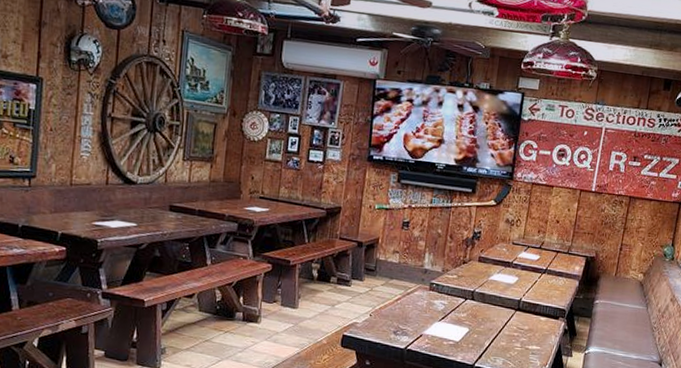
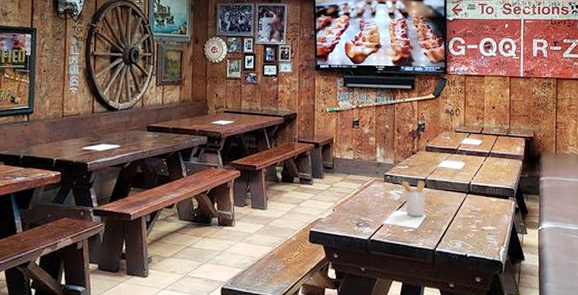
utensil holder: none [444,290,473,330] -> present [398,181,425,217]

